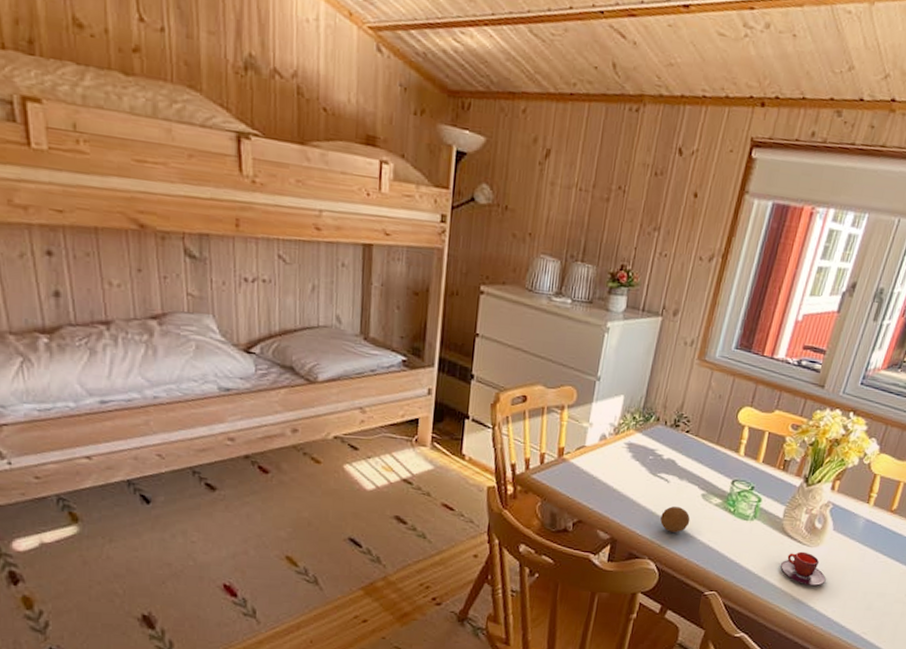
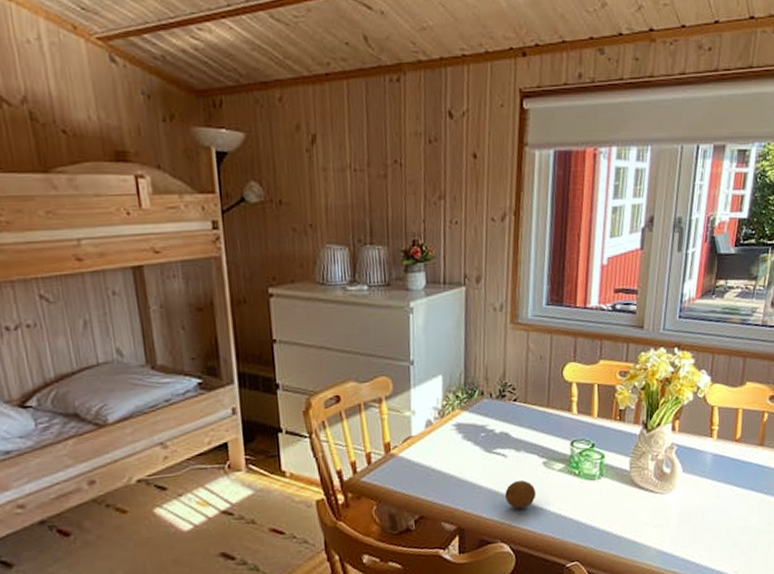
teacup: present [780,551,826,587] -> none [637,500,686,535]

